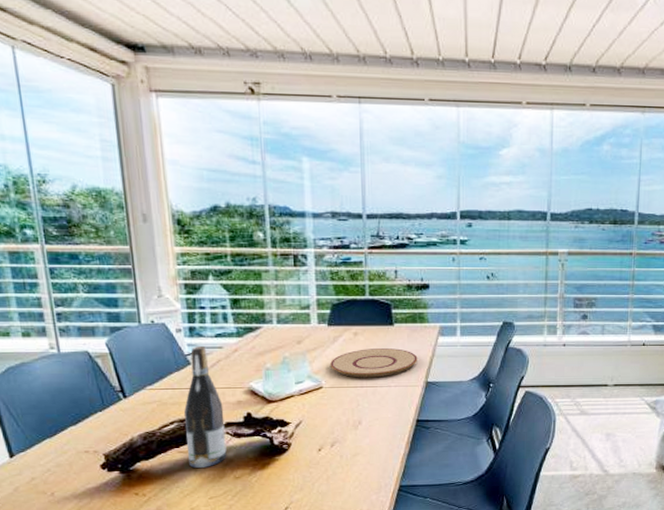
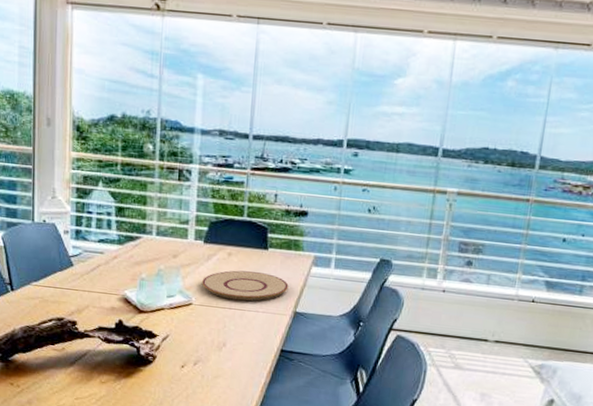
wine bottle: present [184,346,227,468] -> none [61,249,98,368]

